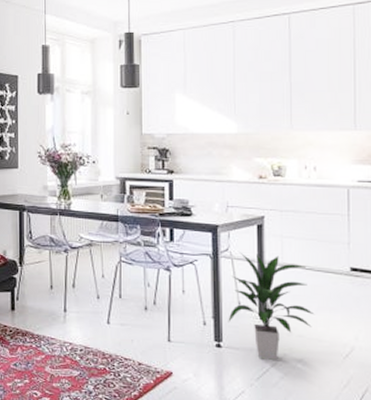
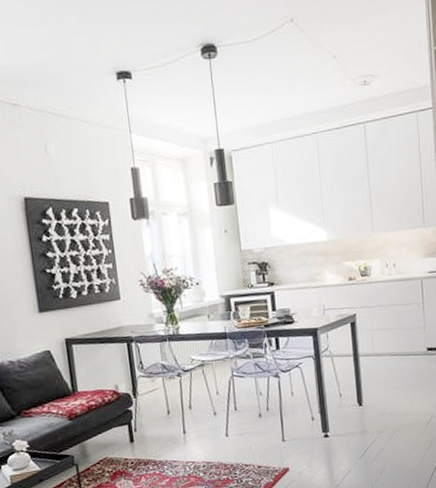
indoor plant: present [228,252,315,361] -> none [332,347,402,440]

